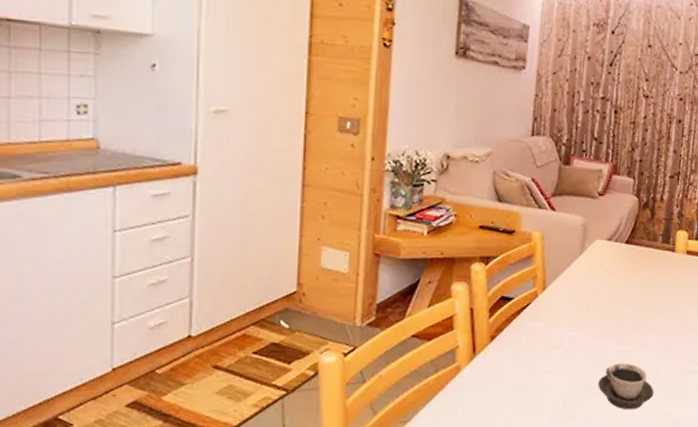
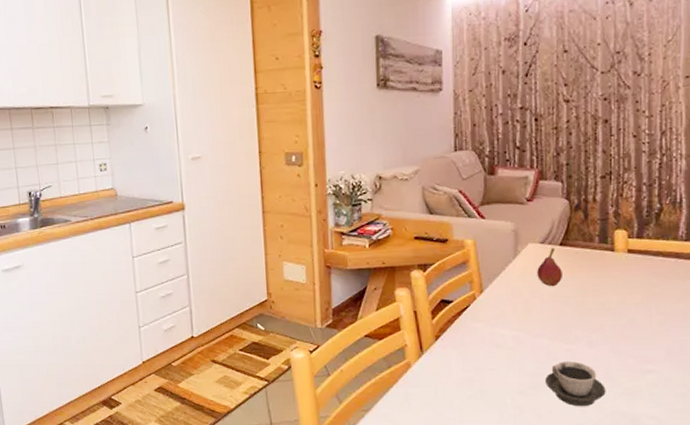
fruit: none [601,245,626,286] -> present [537,248,564,287]

